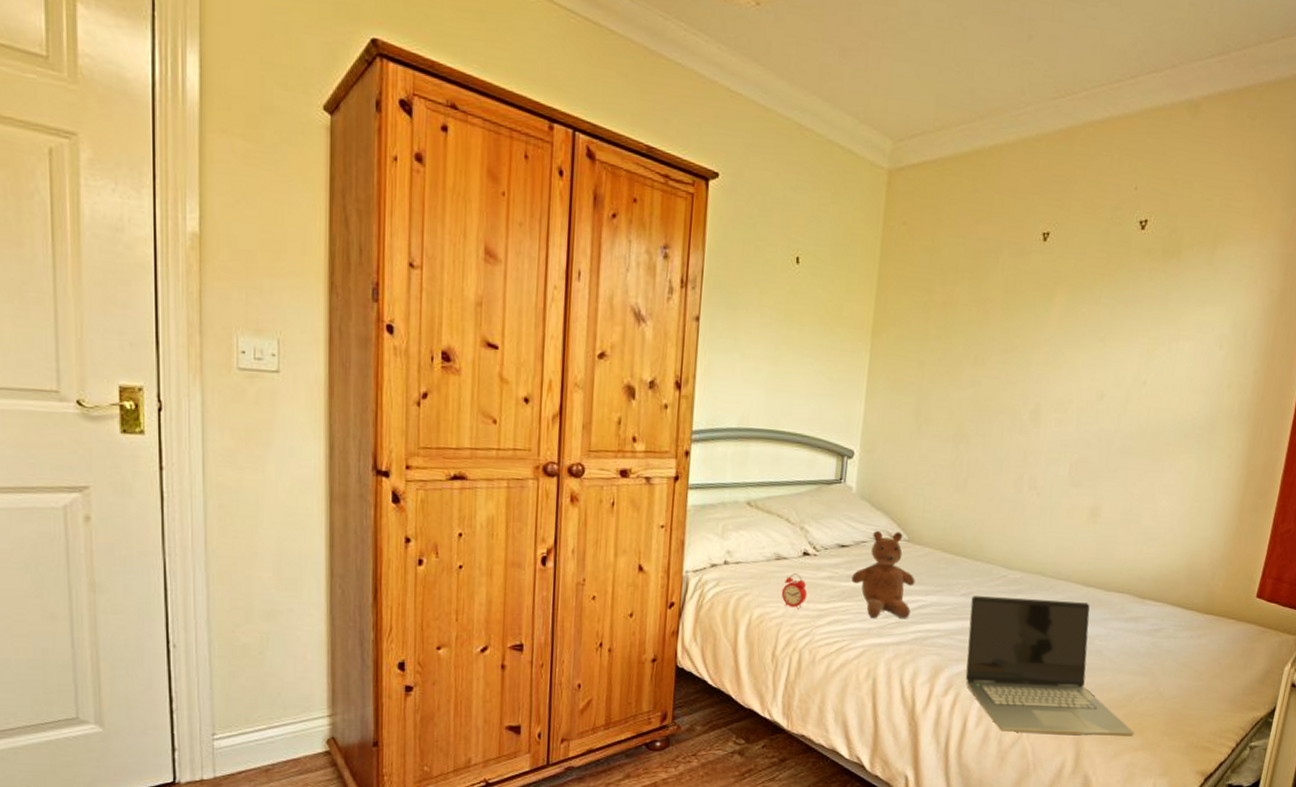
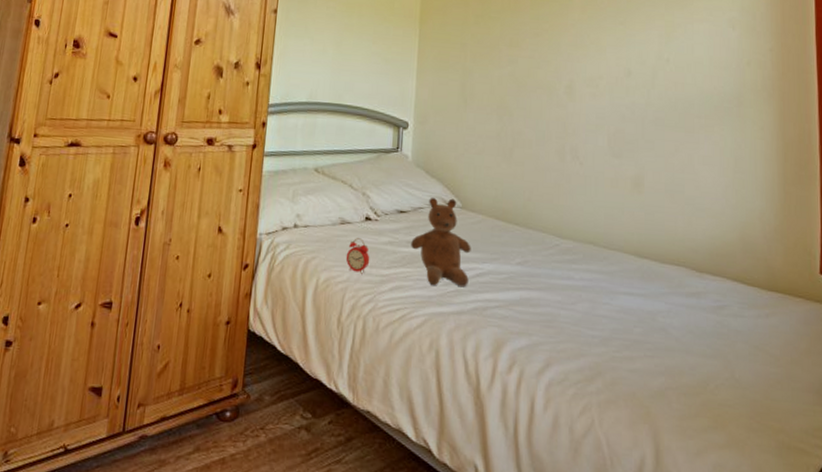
laptop: present [965,596,1135,737] -> none [527,265,717,431]

